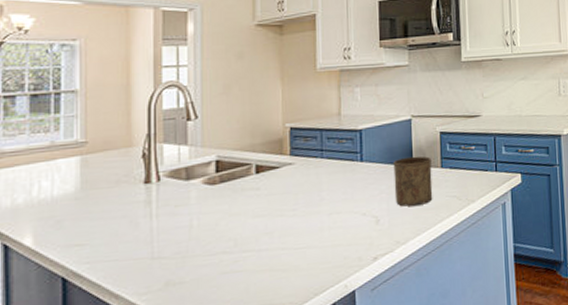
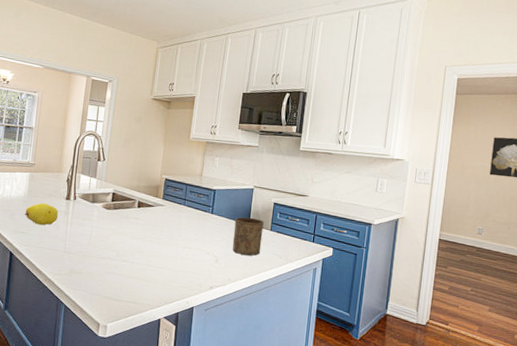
fruit: none [78,194,134,229] -> present [24,202,58,225]

